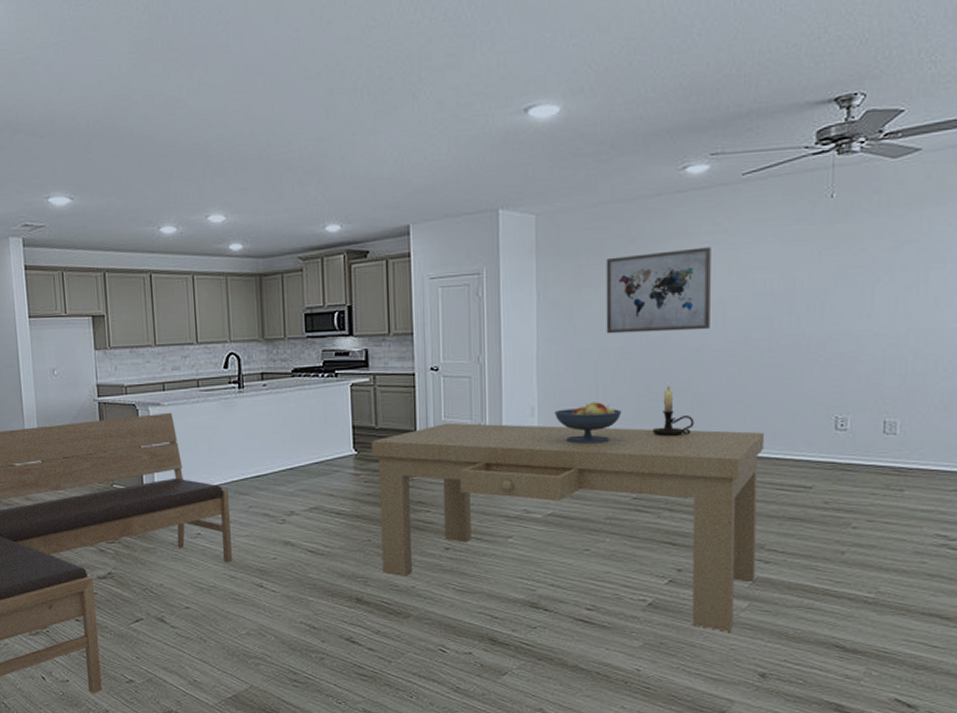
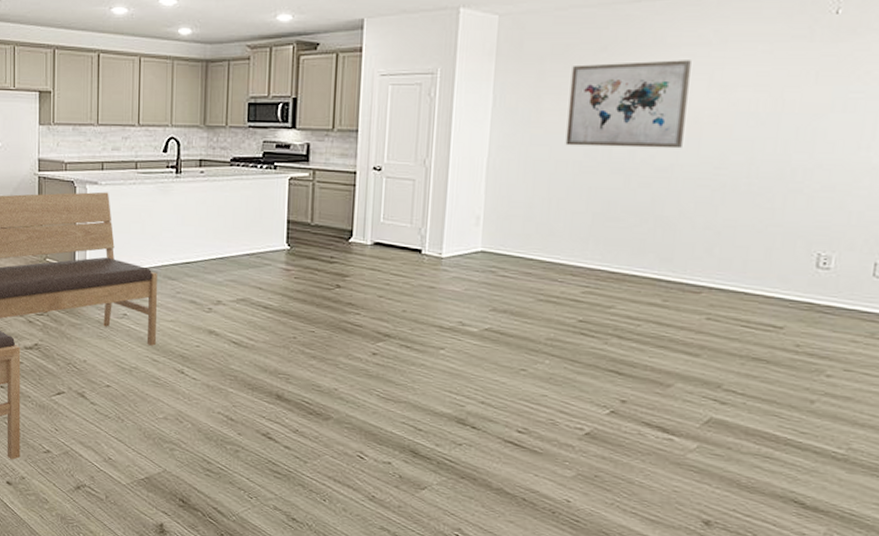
dining table: present [371,422,764,632] -> none [304,225,733,473]
fruit bowl: present [554,402,622,444] -> none [501,216,575,260]
candle holder: present [652,380,694,437] -> none [606,199,655,260]

